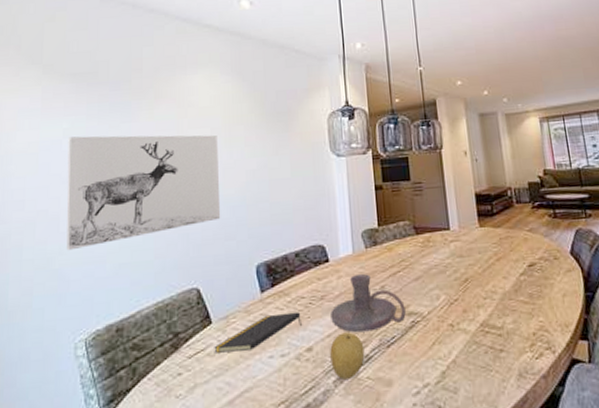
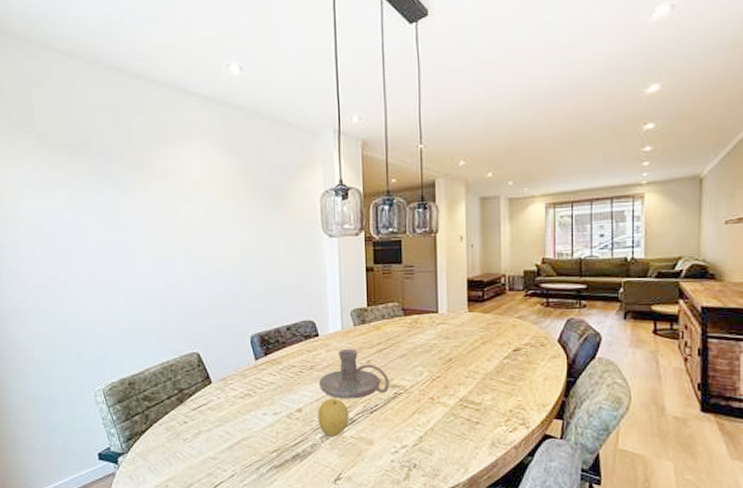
wall art: present [66,135,221,251] -> none [69,208,217,314]
notepad: present [214,311,302,353] -> none [214,378,292,408]

